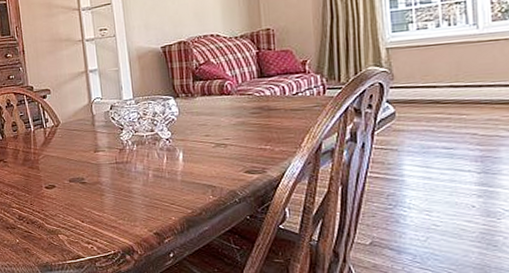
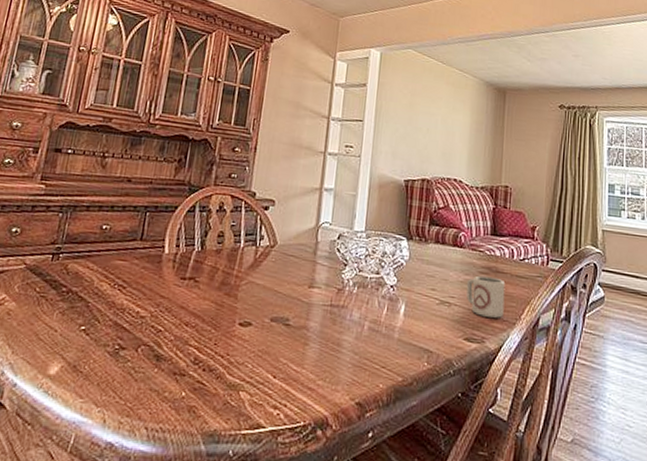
cup: none [239,114,282,151] -> present [466,275,506,318]

